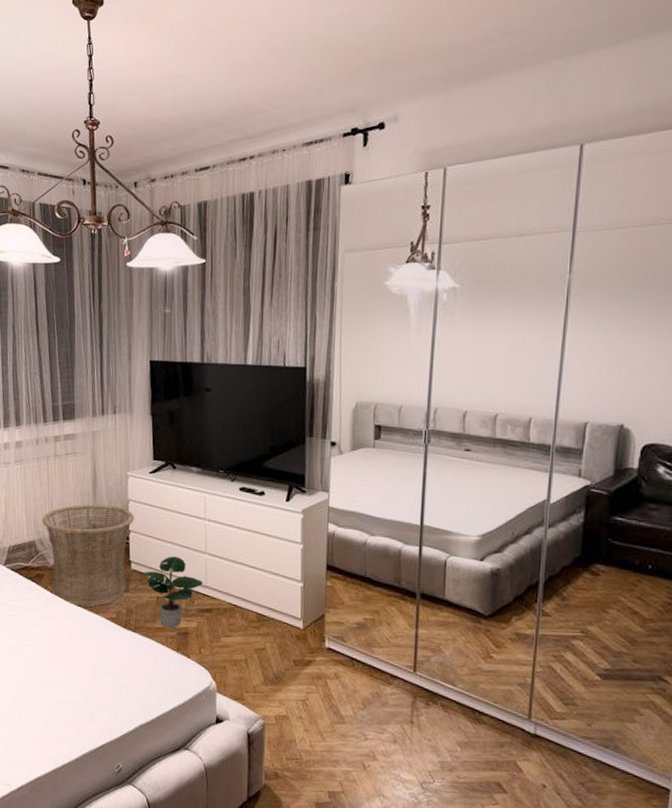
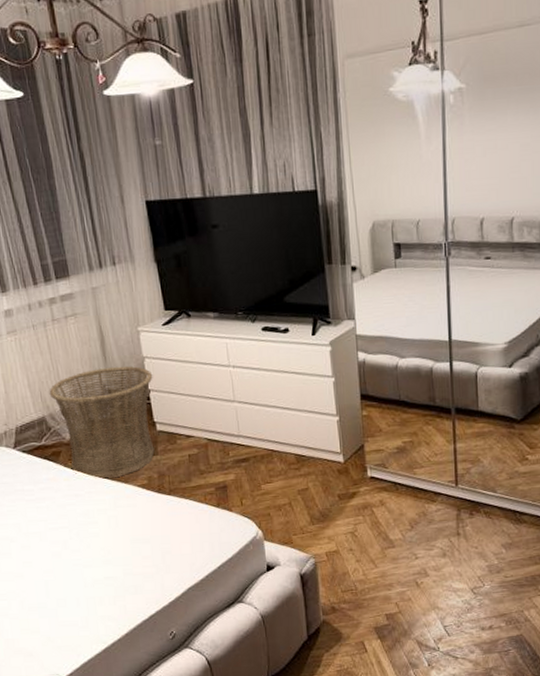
potted plant: present [145,556,203,628] -> none [172,410,236,485]

